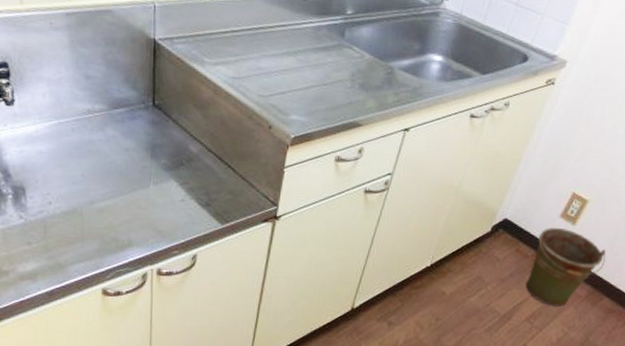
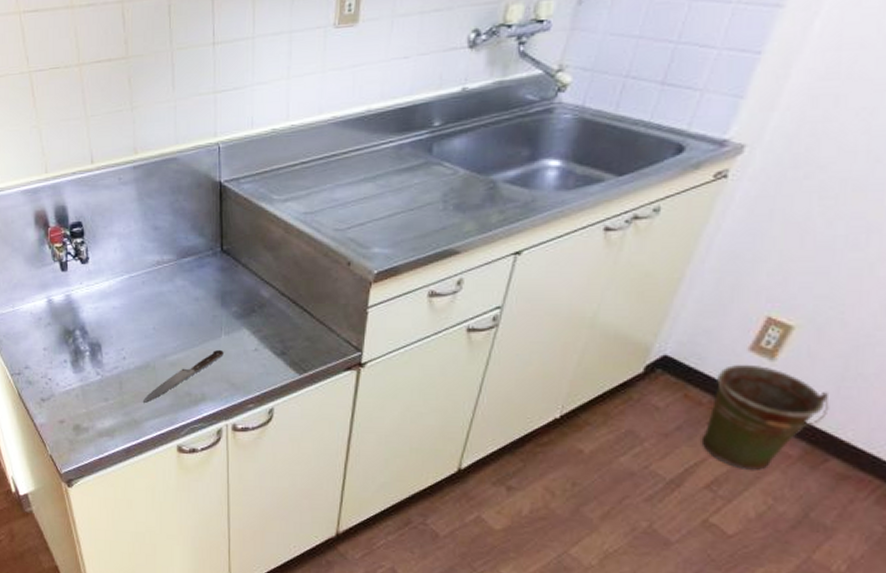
kitchen knife: none [69,199,152,247] -> present [144,350,224,403]

